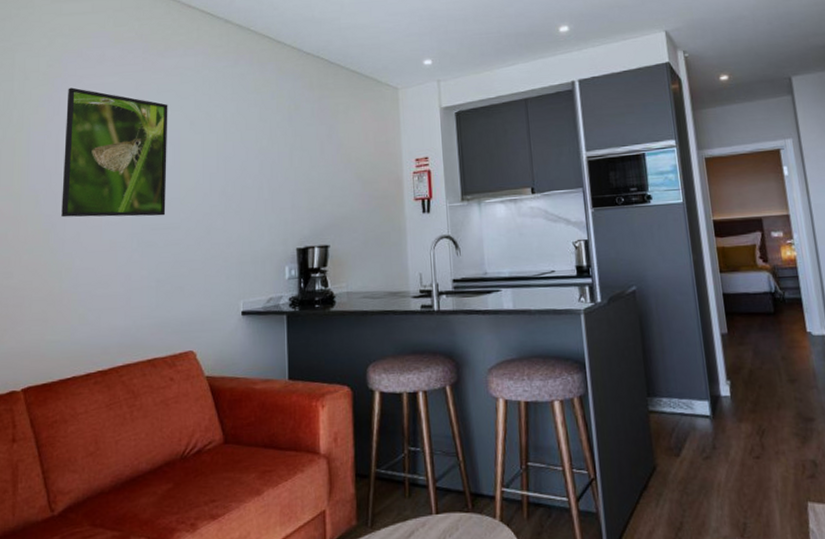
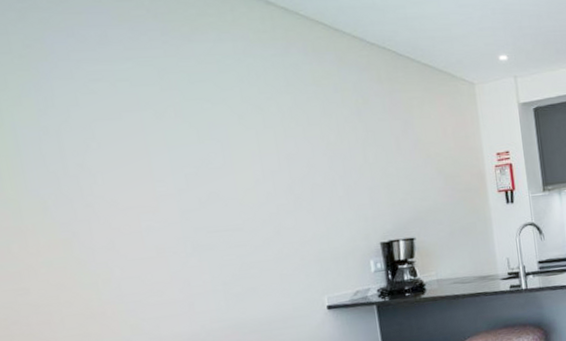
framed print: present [61,87,168,218] -> none [61,74,223,225]

